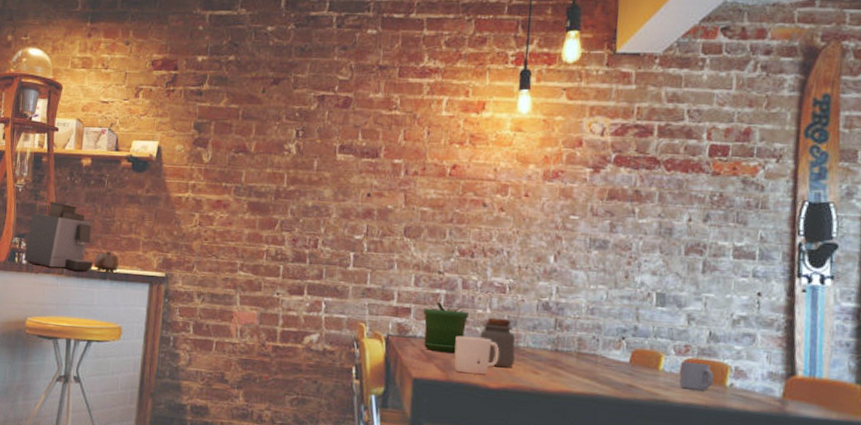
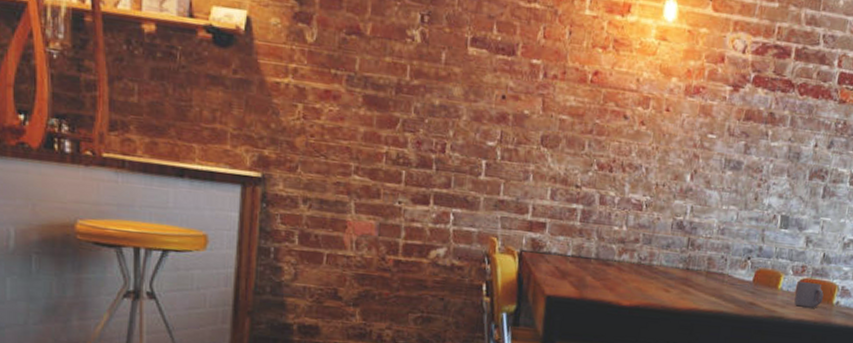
coffee machine: present [24,201,94,272] -> none [67,75,166,167]
sugar bowl: present [93,251,120,274] -> none [166,143,202,171]
planter: present [423,300,471,354] -> none [558,215,607,271]
mug: present [453,335,500,375] -> none [588,252,634,293]
jar: present [480,317,516,368] -> none [615,234,650,286]

